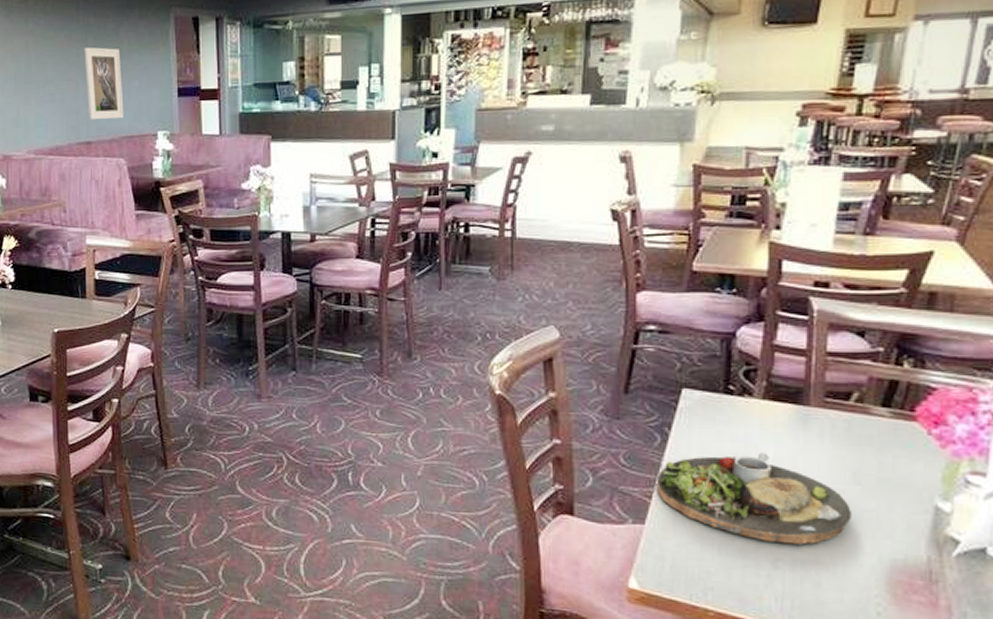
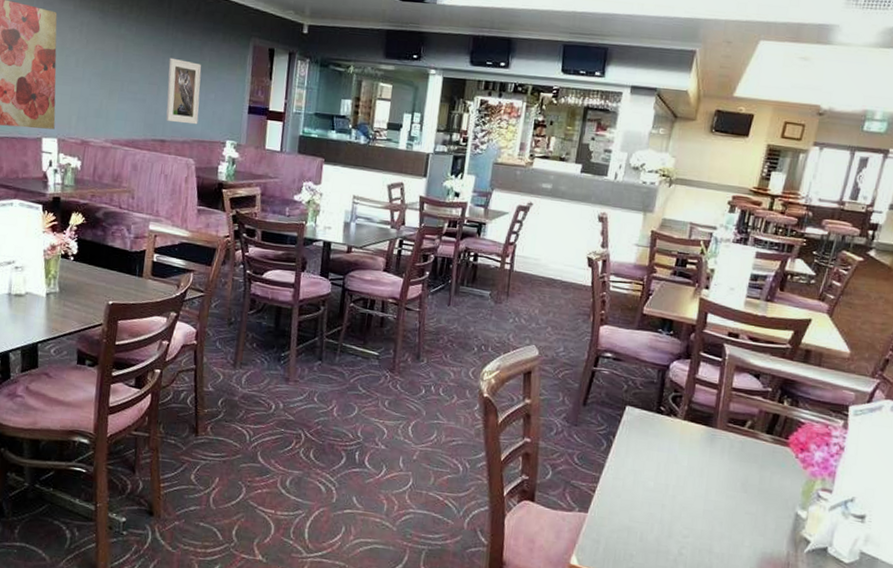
dinner plate: present [658,453,851,545] -> none [600,461,738,537]

